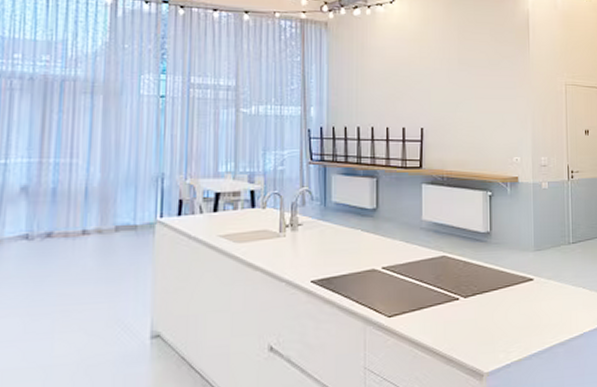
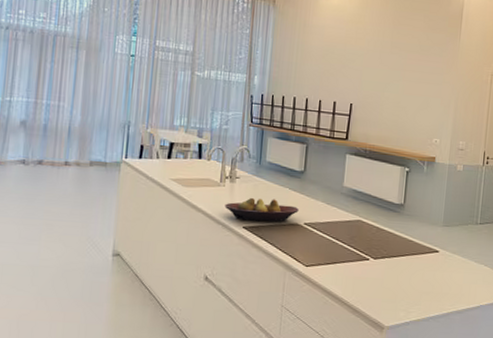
fruit bowl: none [287,244,374,274] -> present [224,197,299,222]

